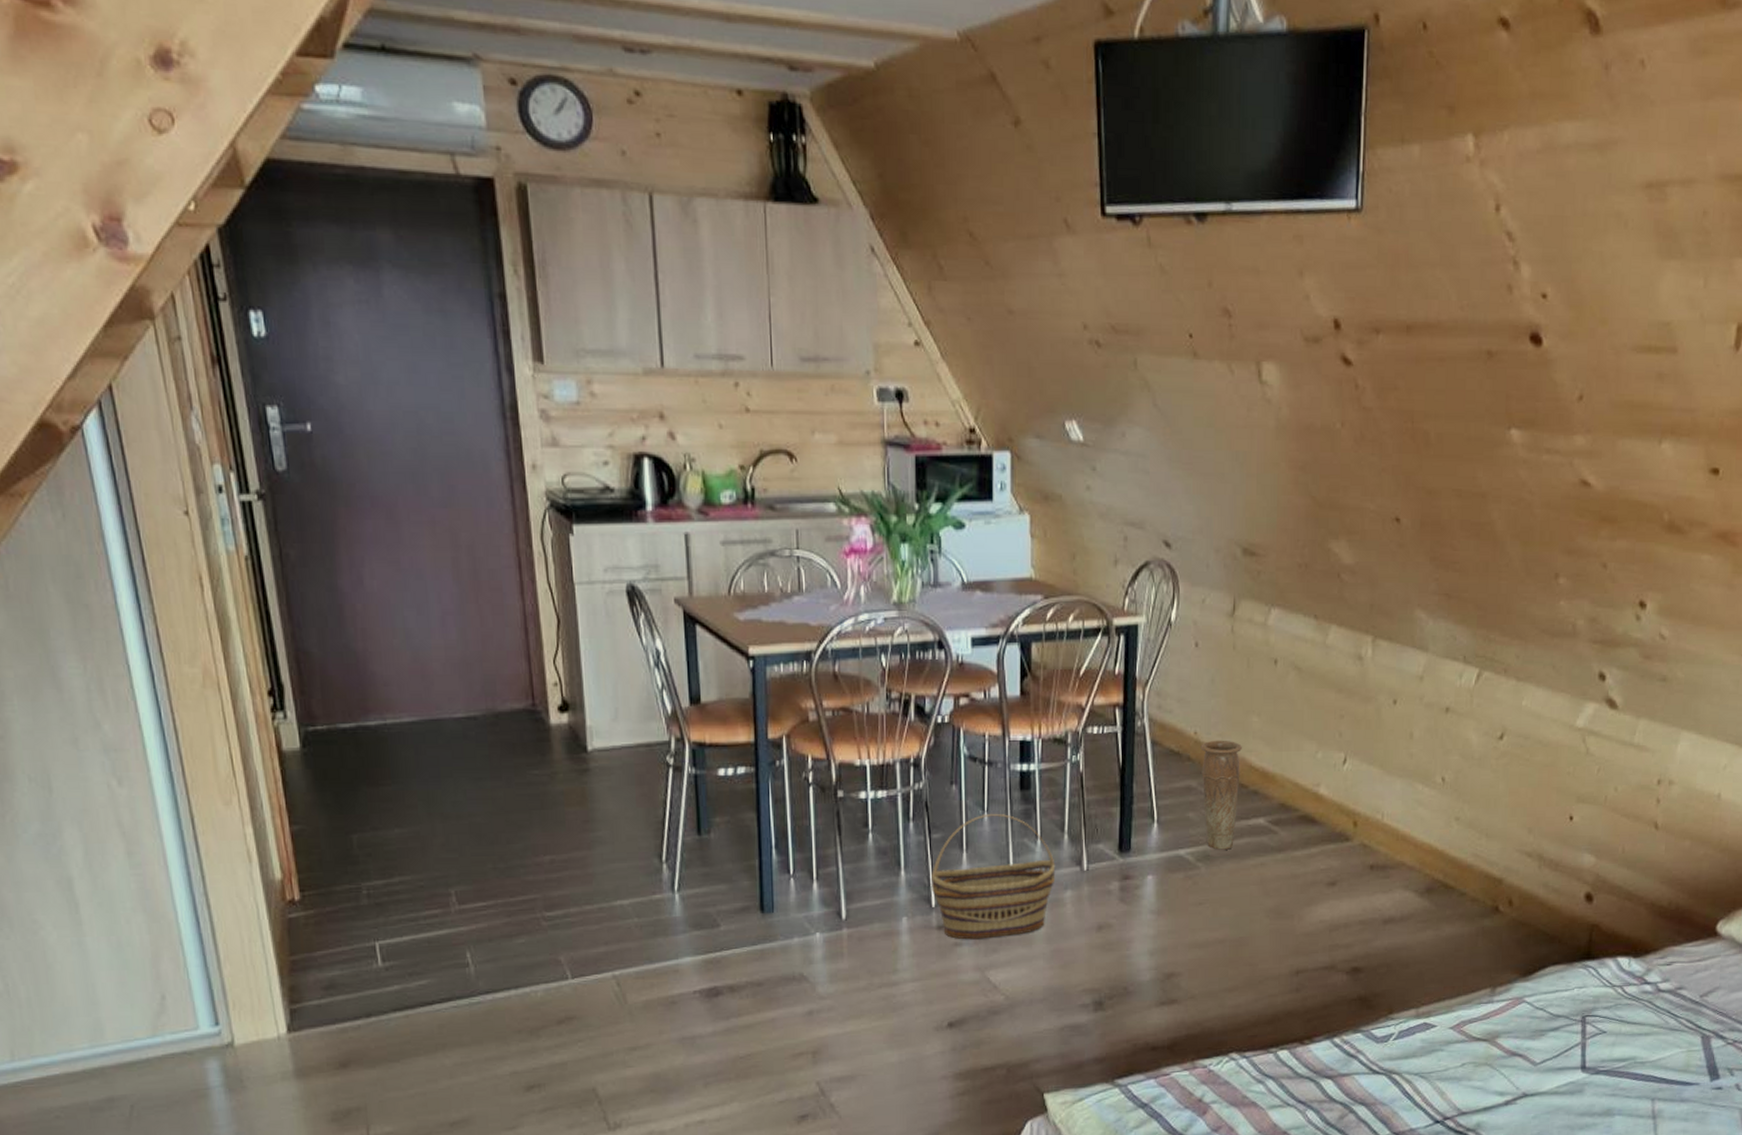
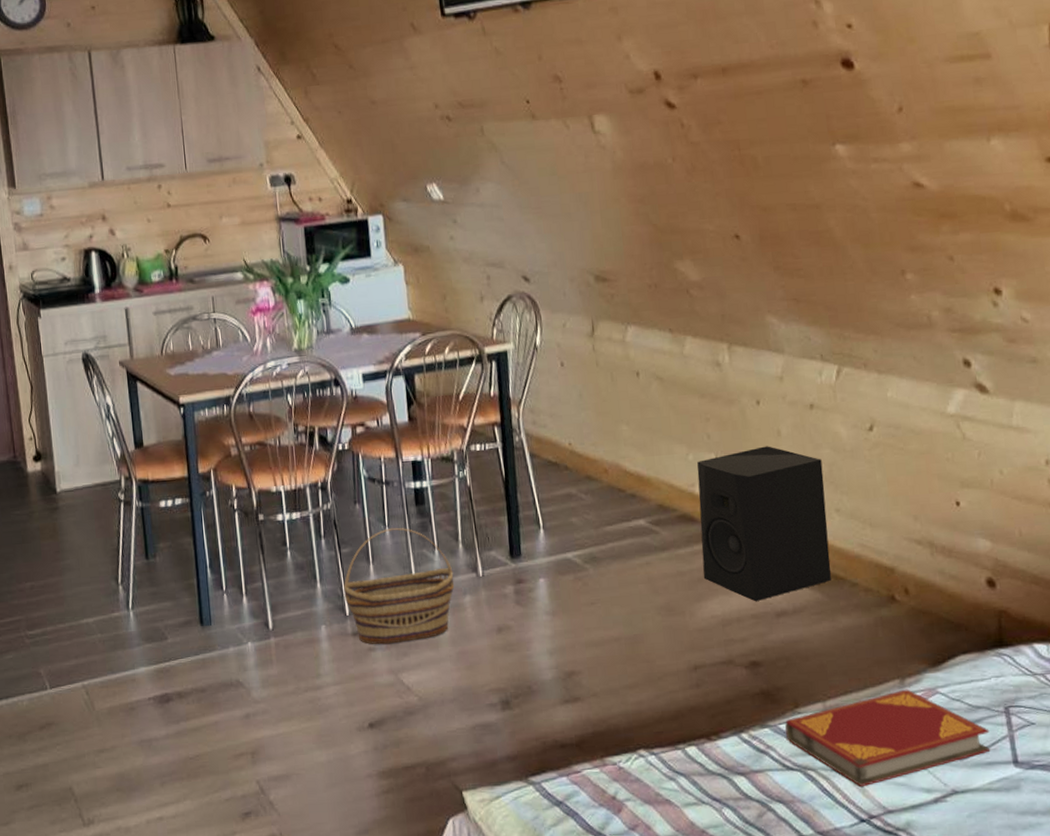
vase: present [1200,740,1242,850] -> none [576,448,618,552]
speaker: none [1316,748,1449,908] -> present [697,446,831,602]
hardback book: none [1376,997,1565,1091] -> present [784,689,991,787]

